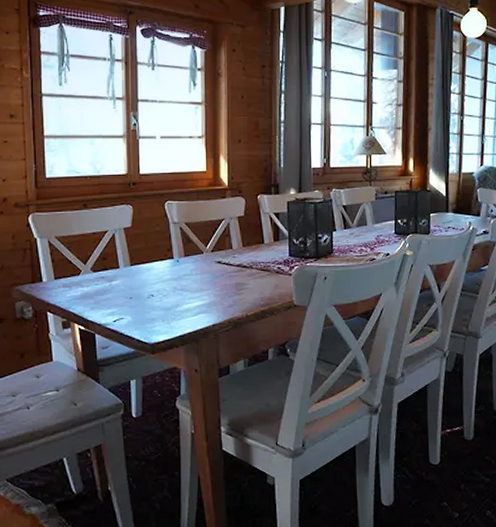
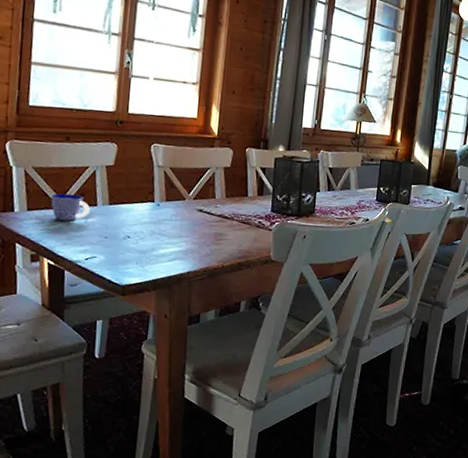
cup: none [75,259,113,286] -> present [50,193,90,221]

